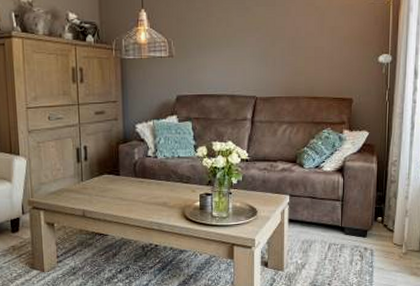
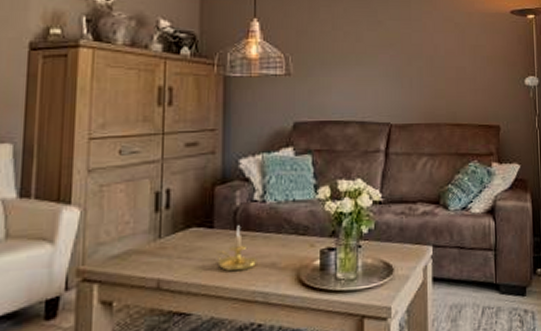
candle holder: none [122,174,153,207] -> present [216,225,257,272]

